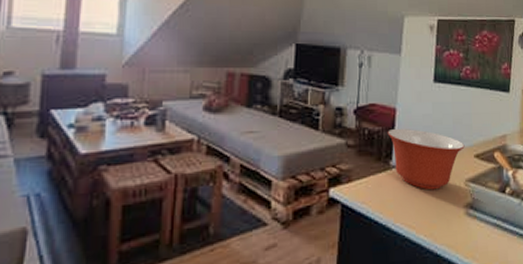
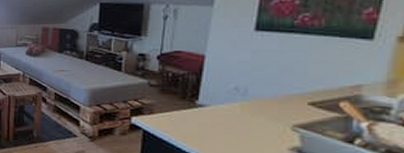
mixing bowl: present [387,128,465,190] -> none [194,72,295,130]

